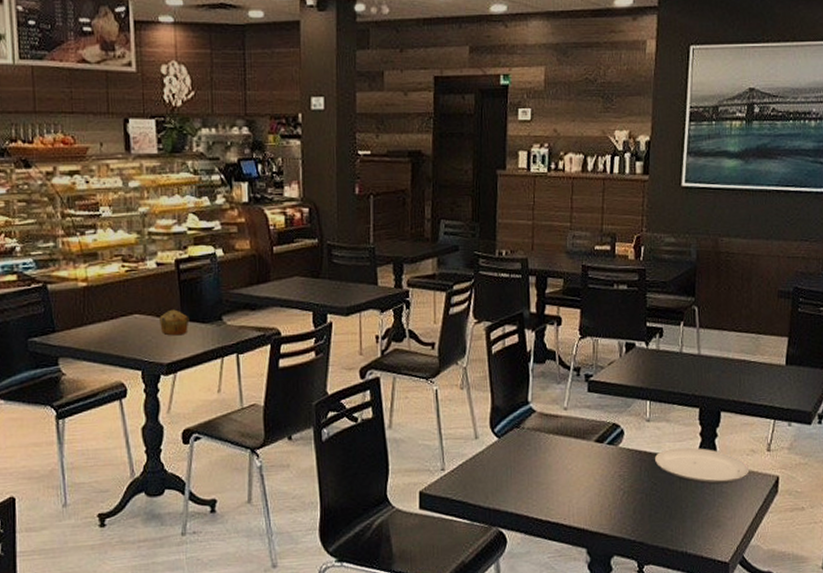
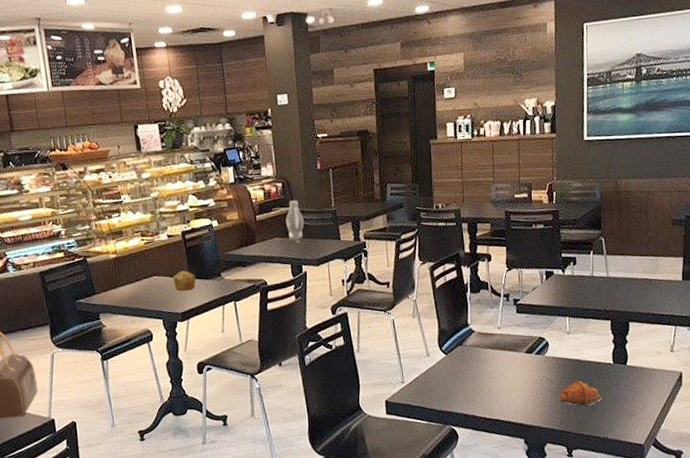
vase: none [311,232,333,286] -> present [286,200,304,243]
croissant: none [633,480,682,512] -> present [560,381,601,406]
plate: present [655,447,750,484] -> none [576,353,657,382]

